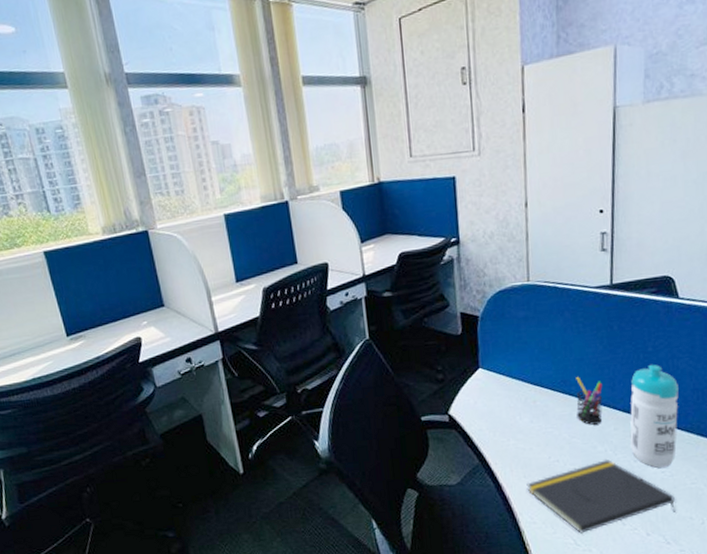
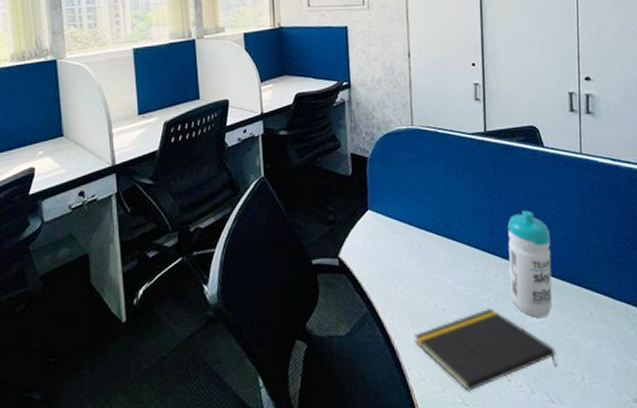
pen holder: present [576,376,603,425] -> none [457,220,484,271]

